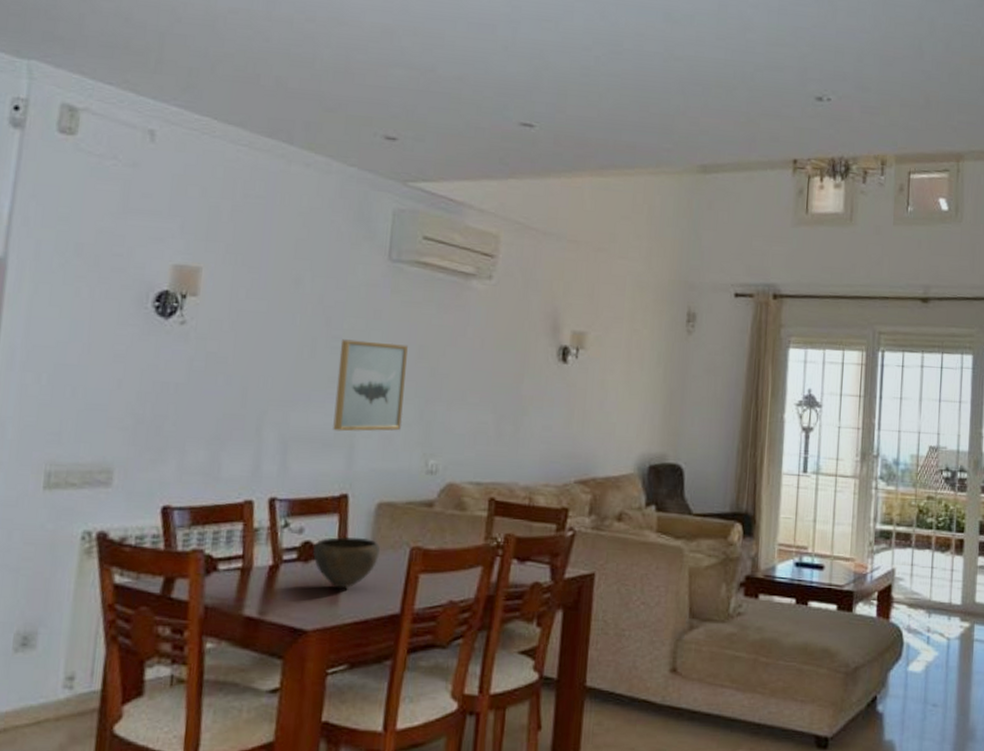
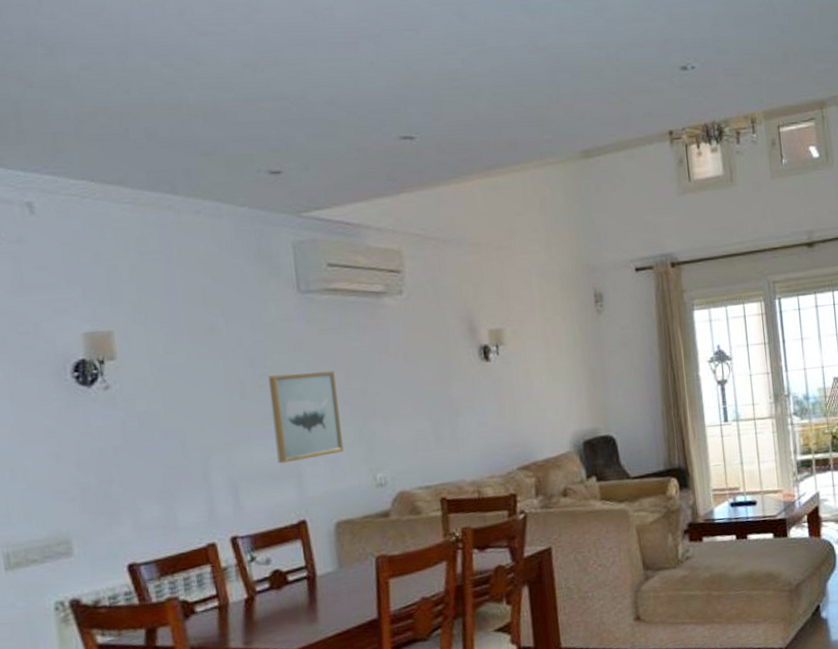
bowl: present [312,537,381,589] -> none [283,556,348,607]

